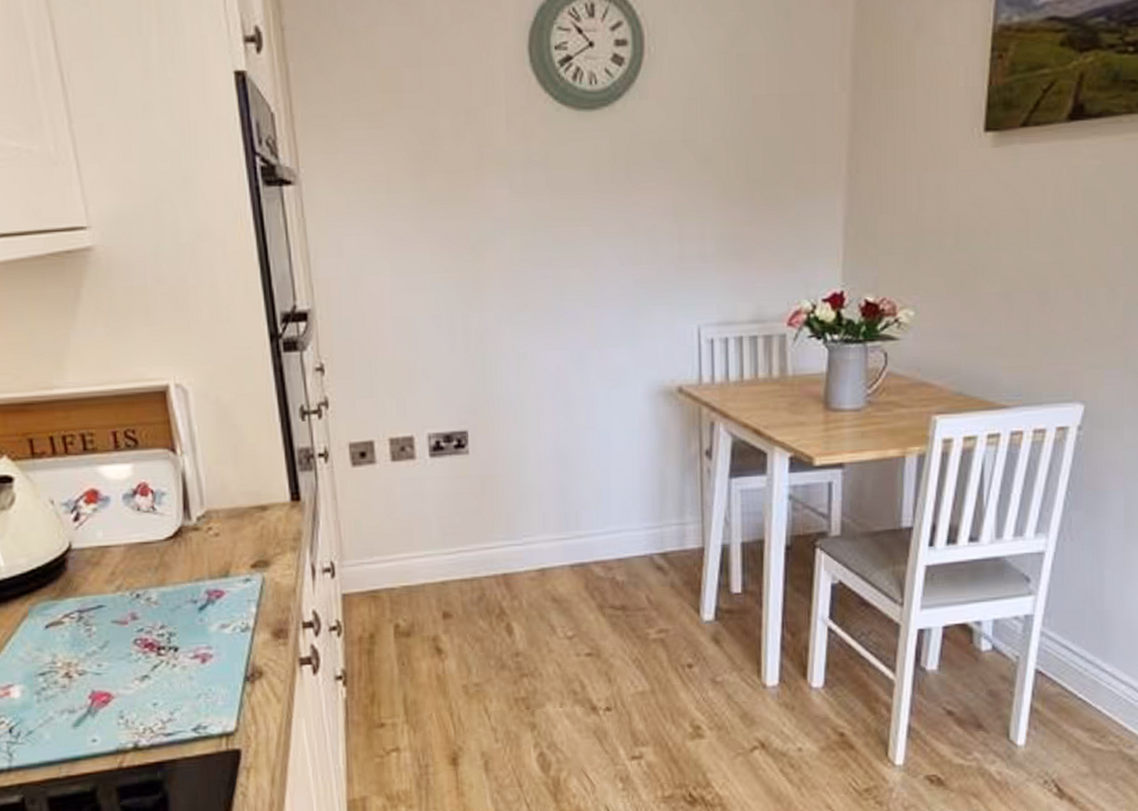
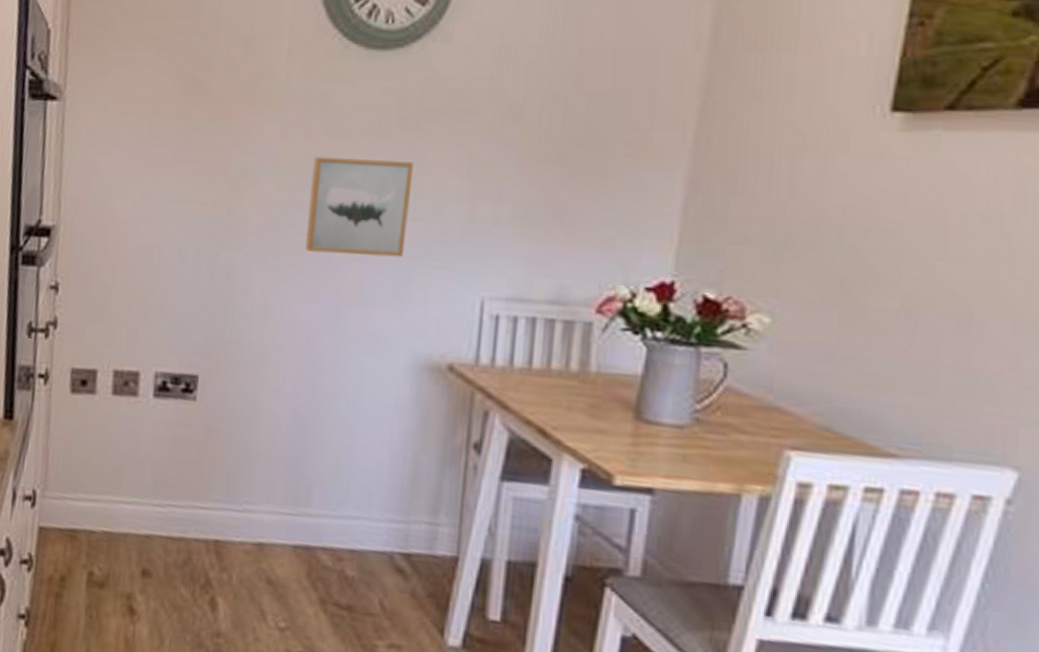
wall art: none [543,212,631,304] -> present [305,156,414,258]

